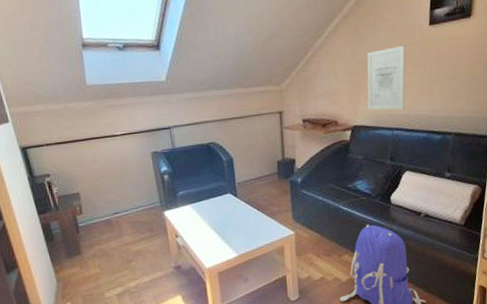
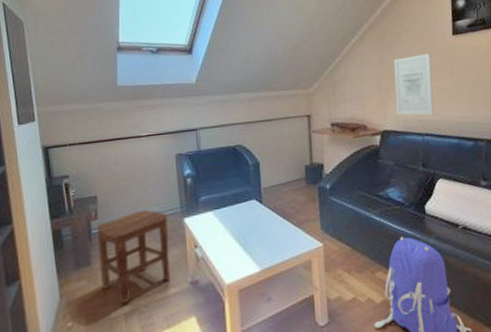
stool: none [83,204,155,287] -> present [97,209,170,304]

